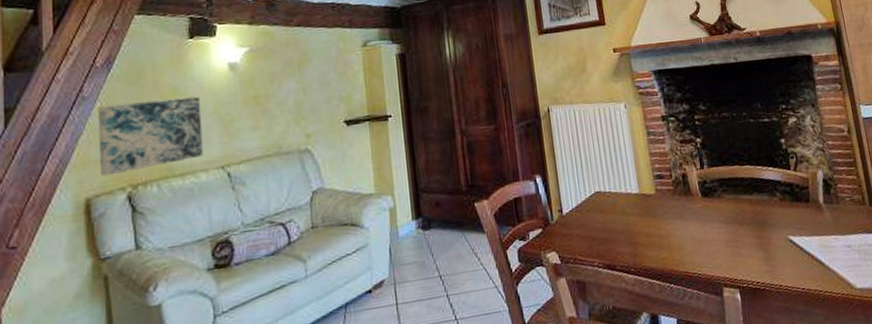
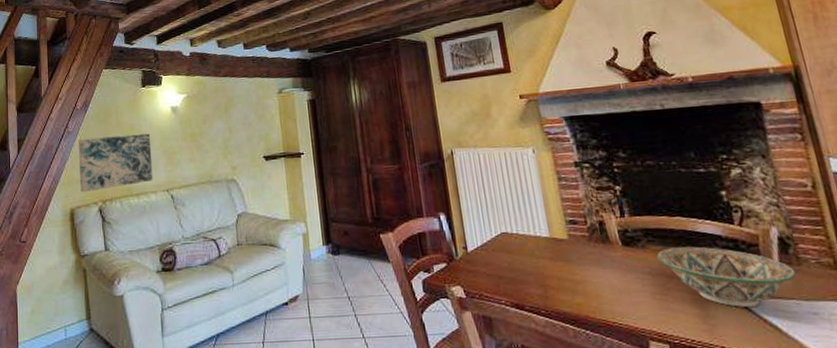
decorative bowl: none [730,192,836,247] -> present [657,246,796,307]

